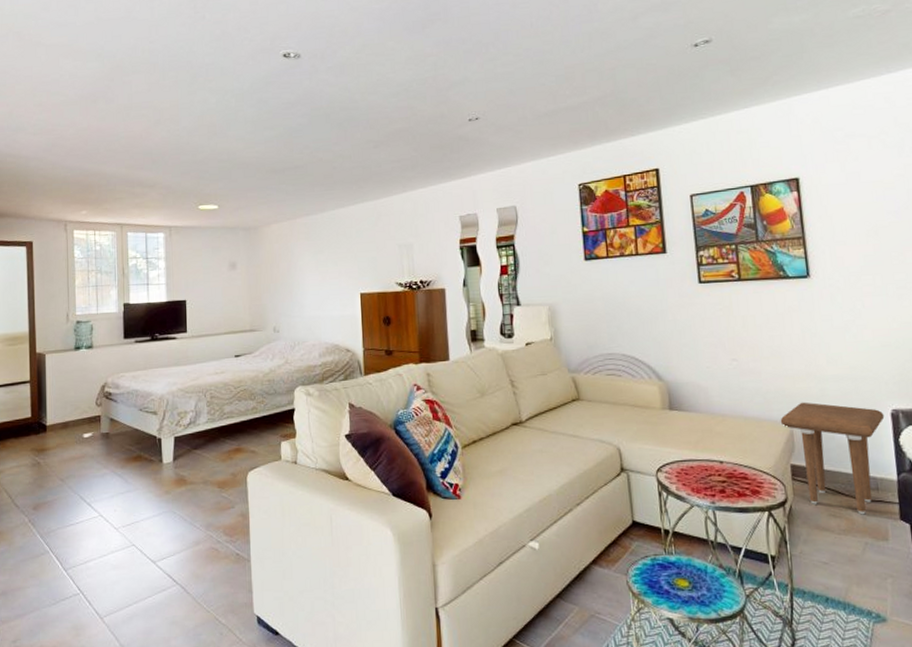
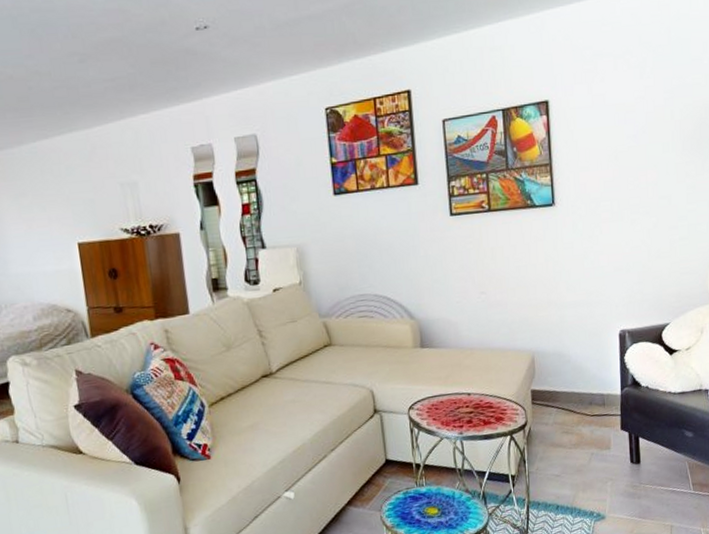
side table: present [780,402,885,515] -> none [523,329,614,429]

